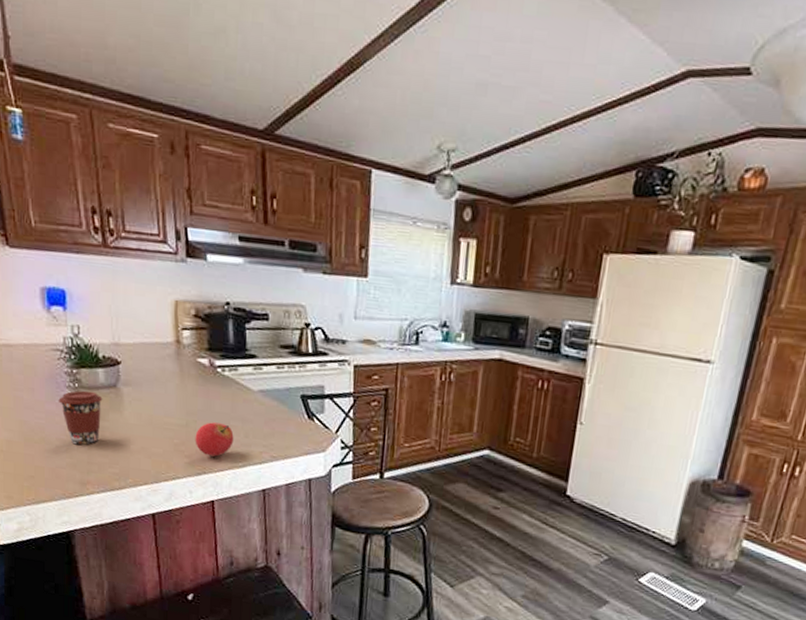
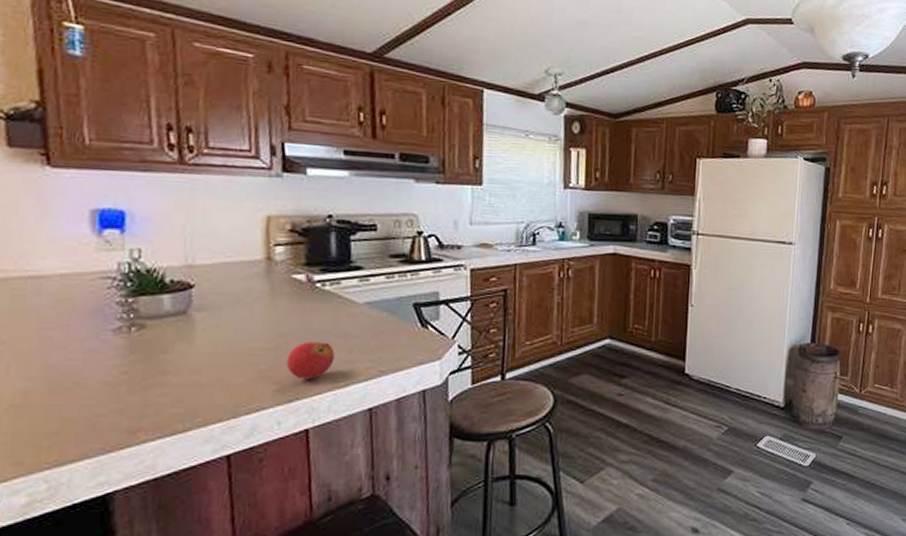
coffee cup: present [58,390,103,446] -> none [104,321,167,386]

